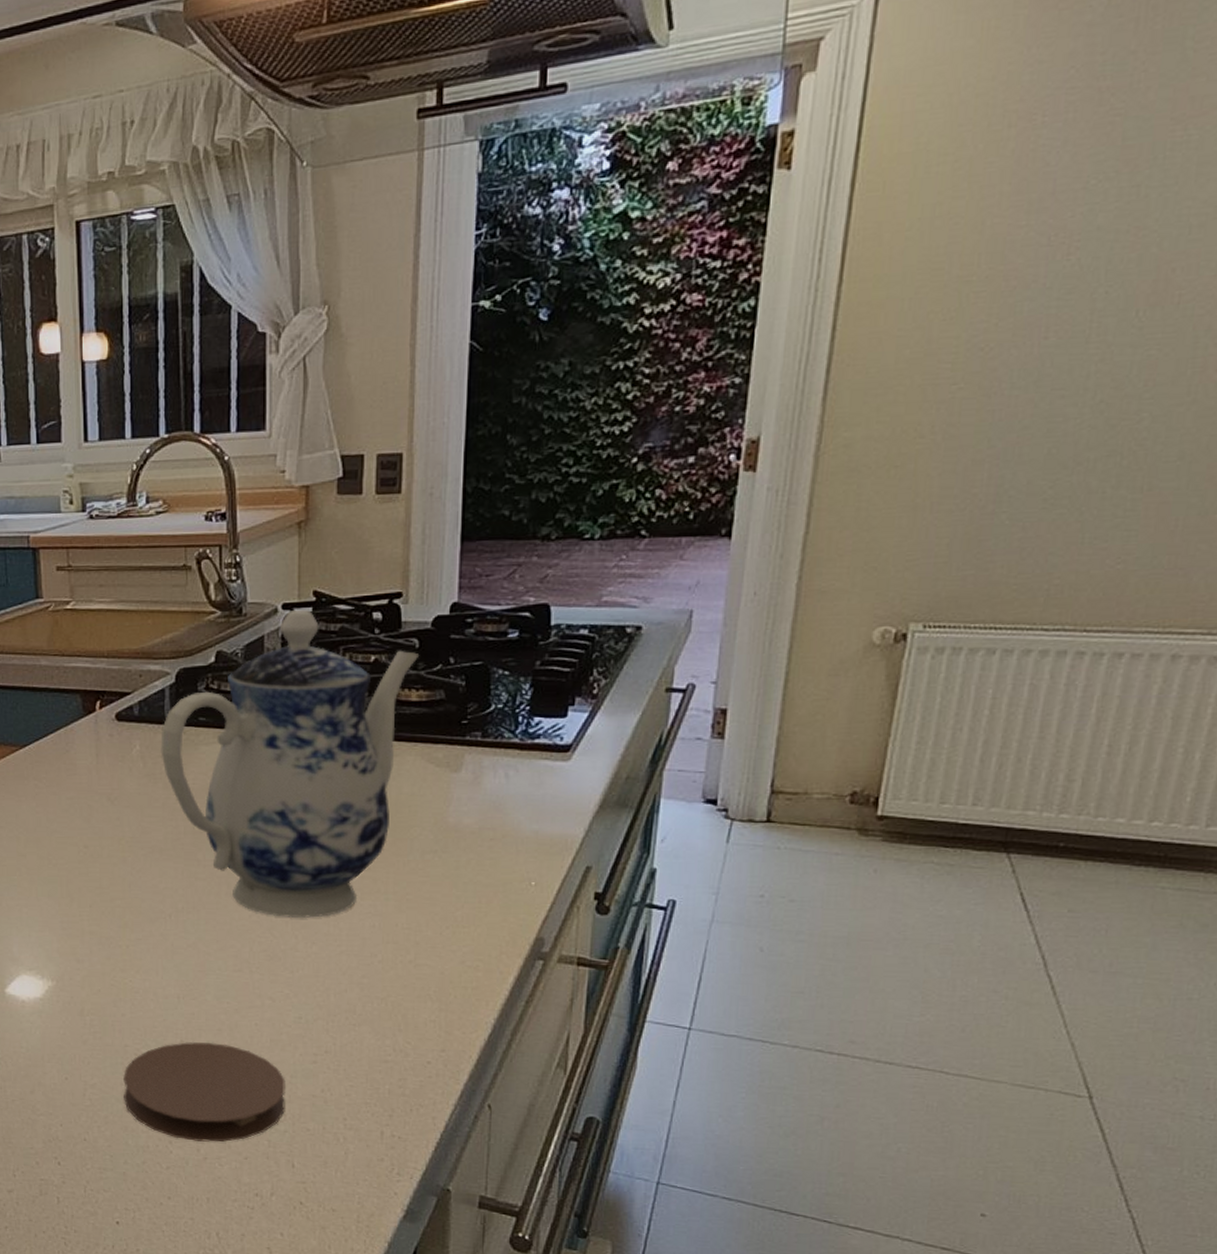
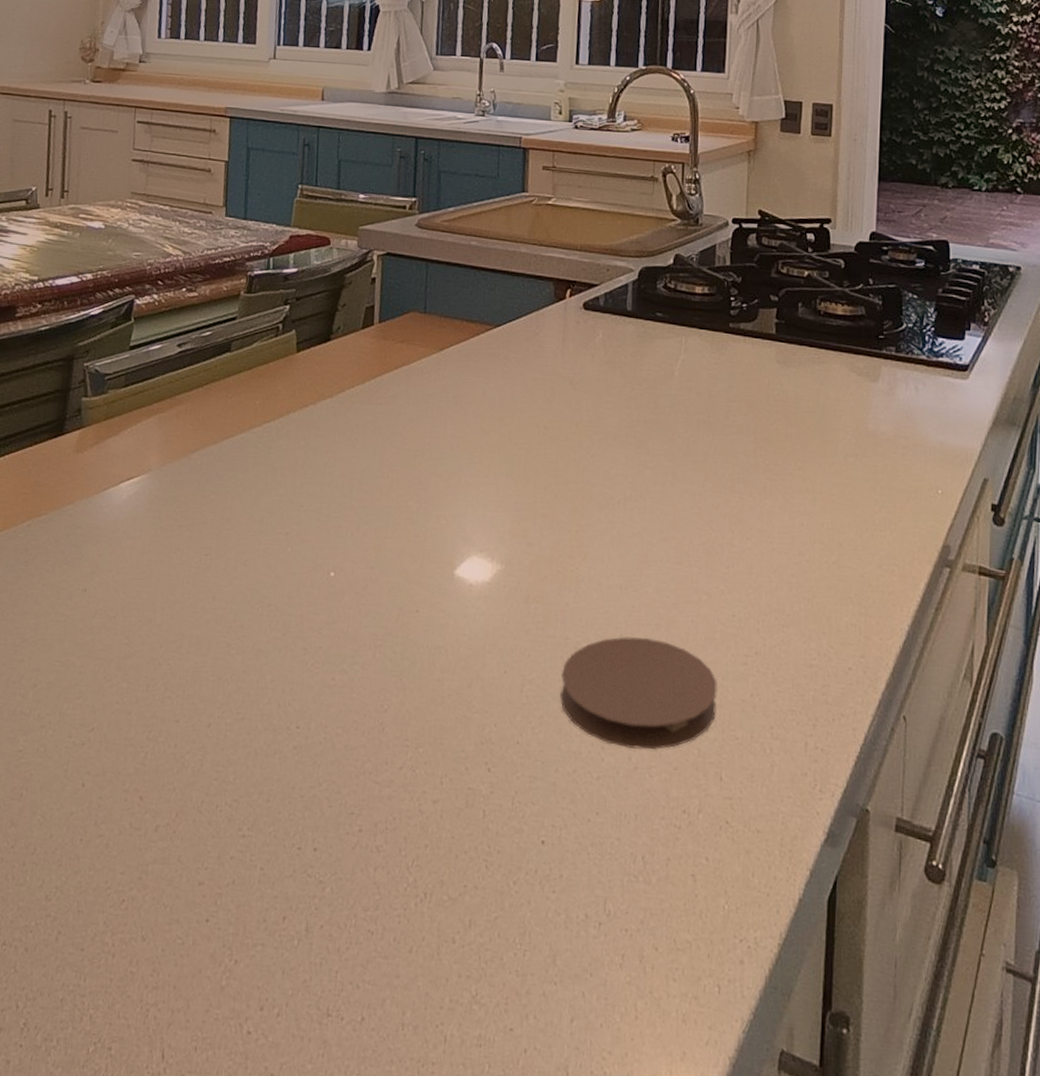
teapot: present [160,609,420,918] -> none [620,224,845,513]

